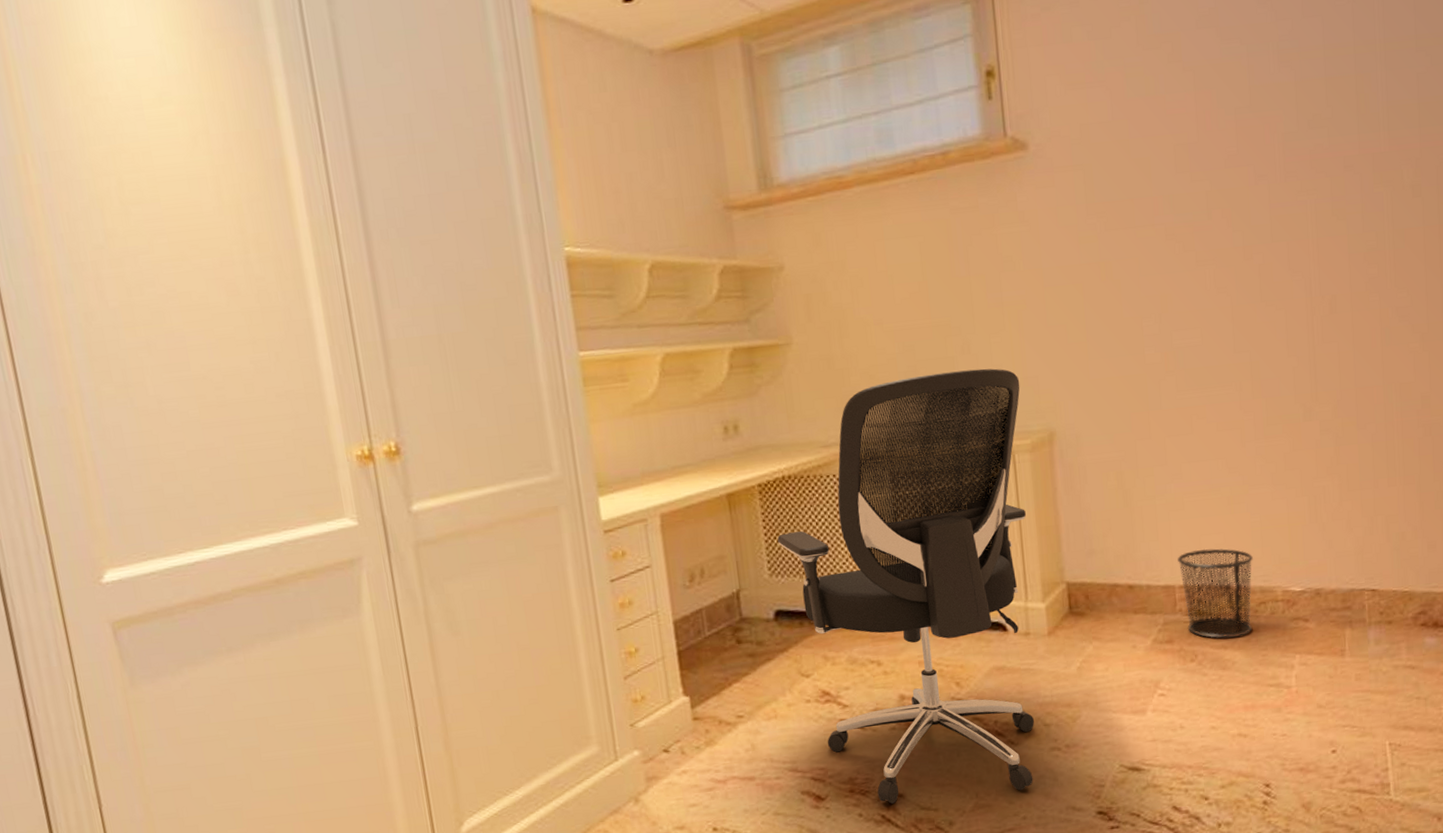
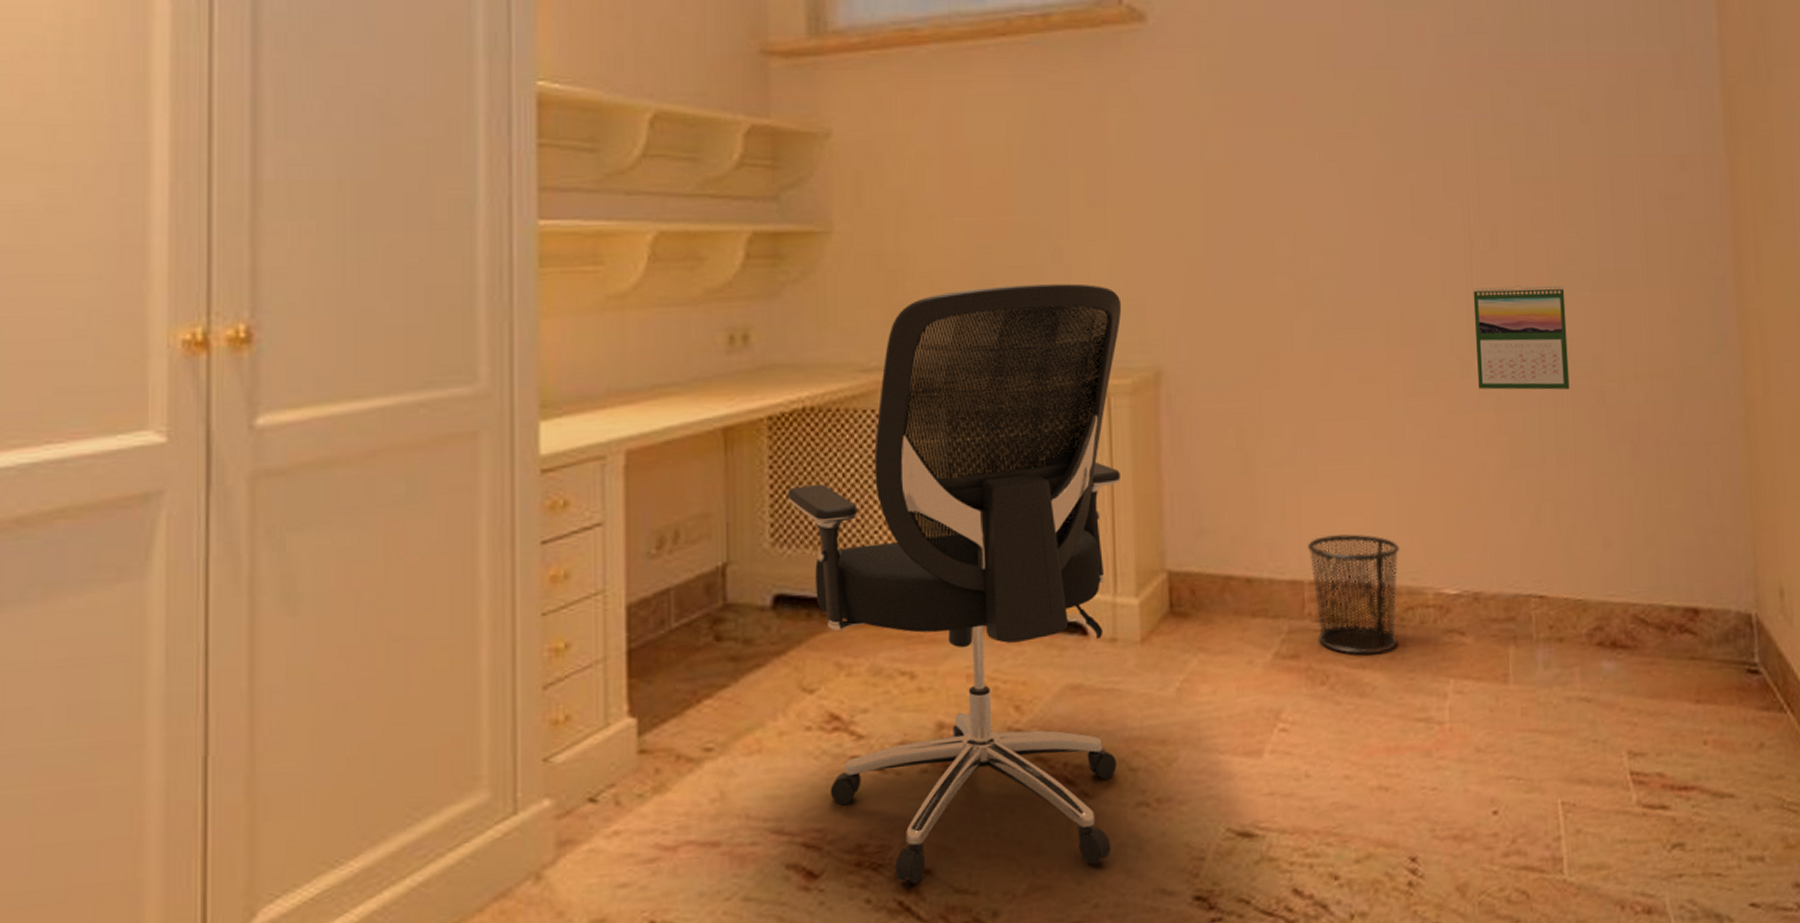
calendar: none [1314,340,1400,430] -> present [1473,285,1570,390]

